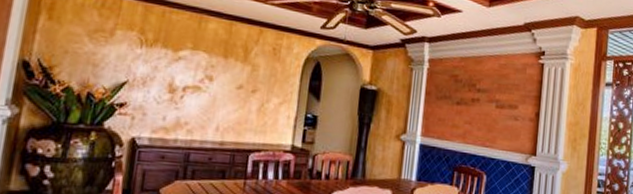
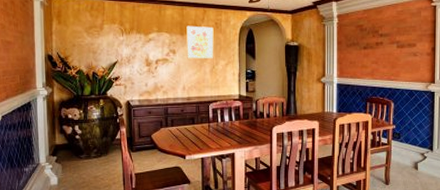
wall art: none [228,46,270,95] -> present [186,25,214,60]

